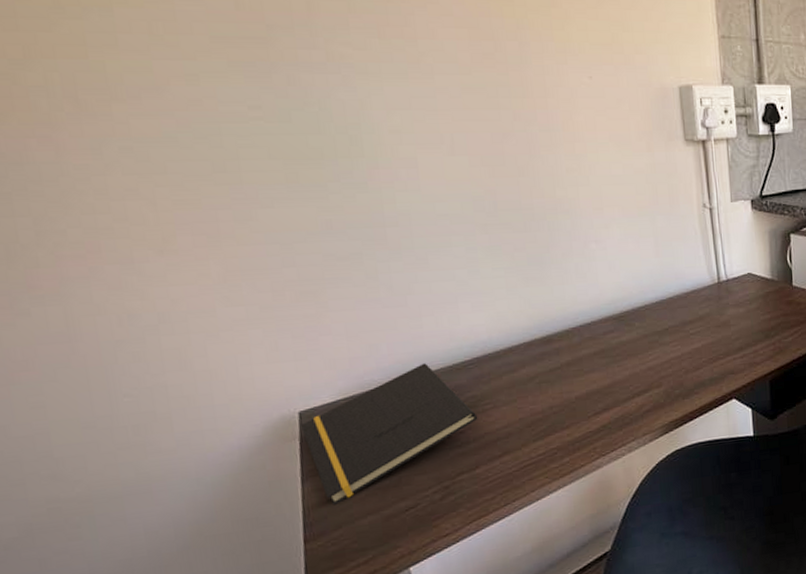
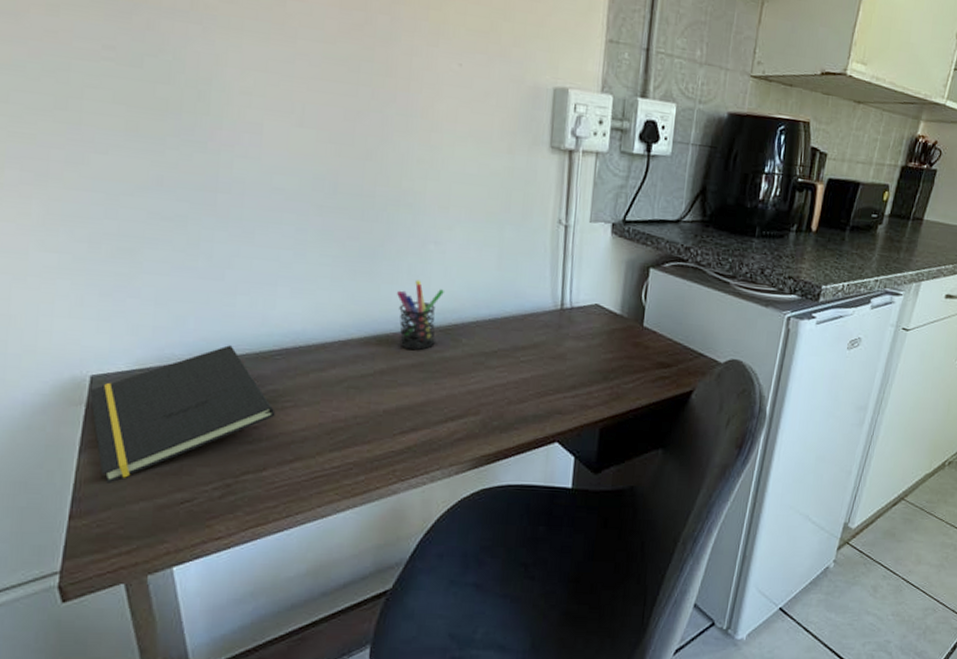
pen holder: none [568,277,611,340] -> present [396,279,444,350]

